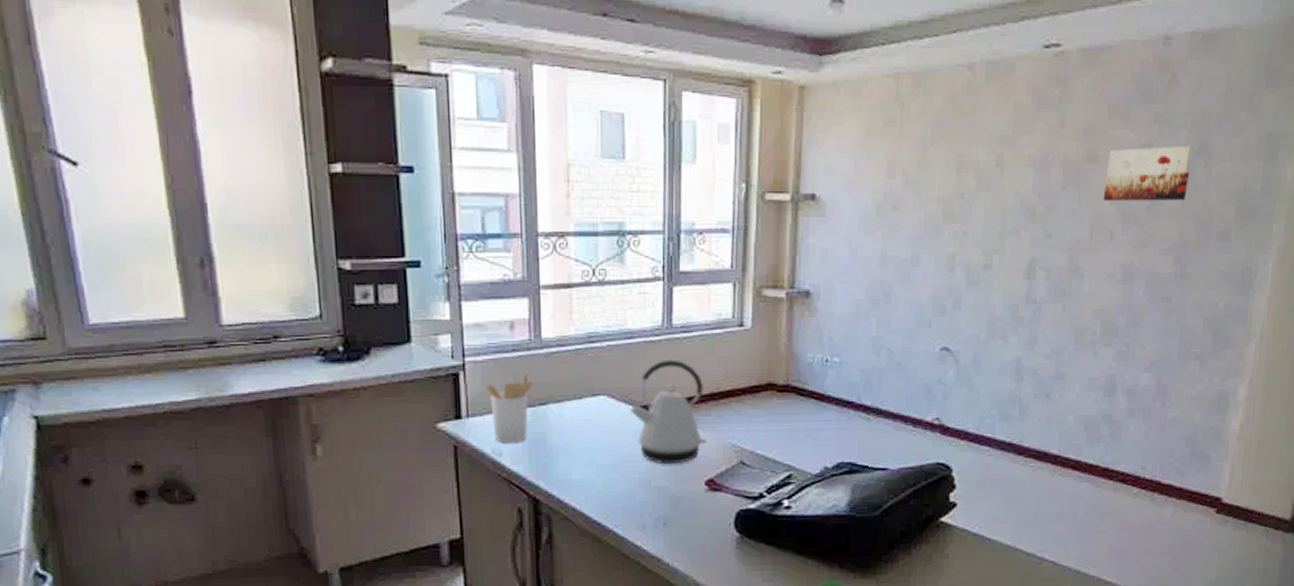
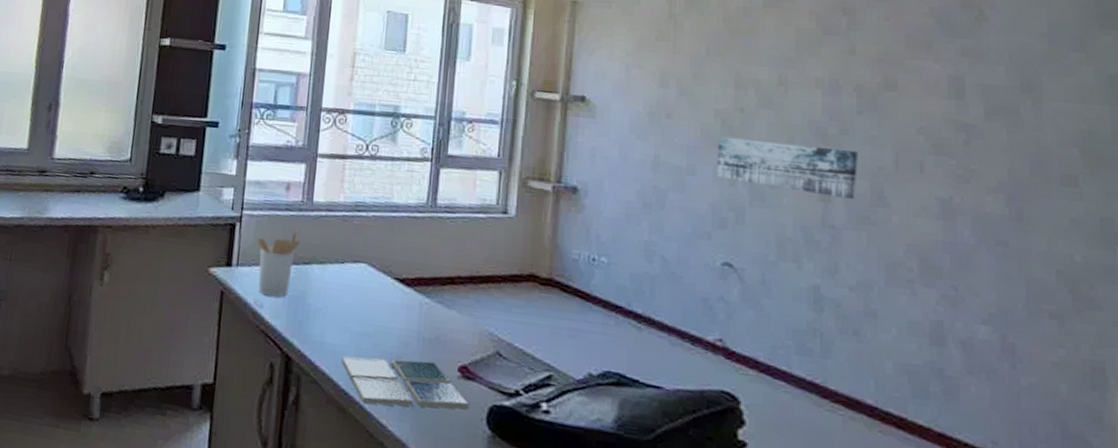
drink coaster: none [591,481,718,531] -> present [341,356,470,410]
kettle: present [630,359,708,465] -> none [389,236,464,344]
wall art: none [937,224,1060,273] -> present [716,136,858,199]
wall art: present [1102,145,1194,201] -> none [907,78,1016,138]

